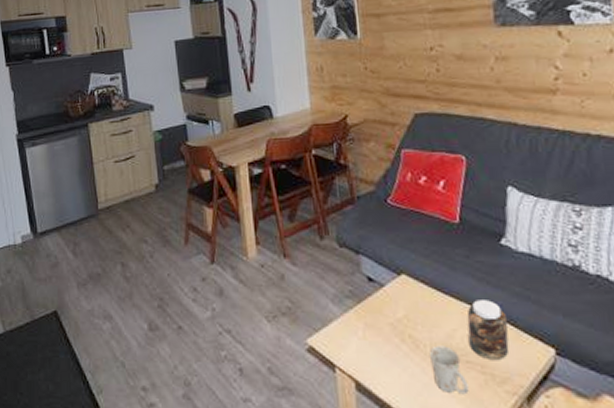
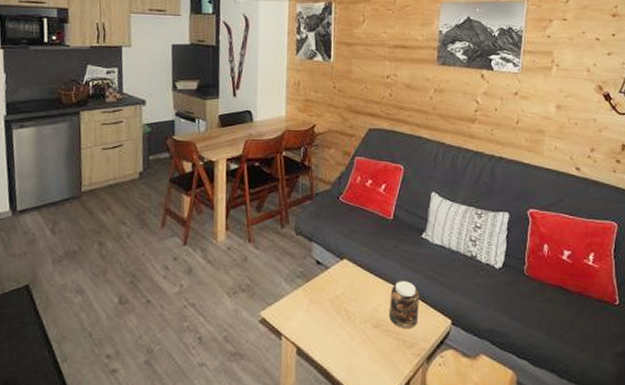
mug: present [430,345,469,395] -> none [359,317,385,357]

